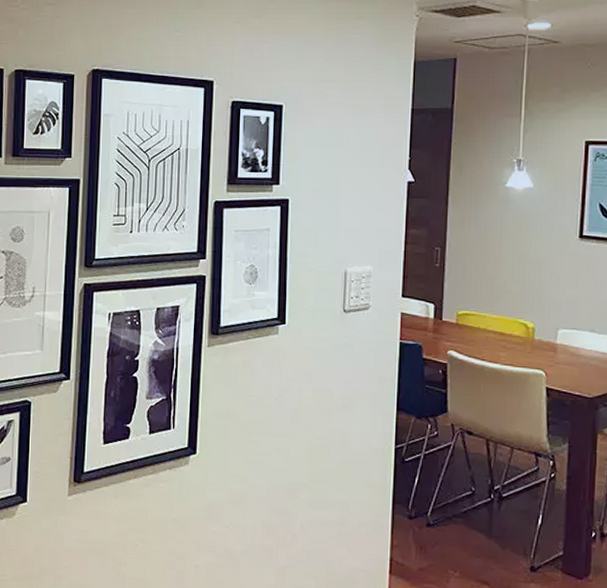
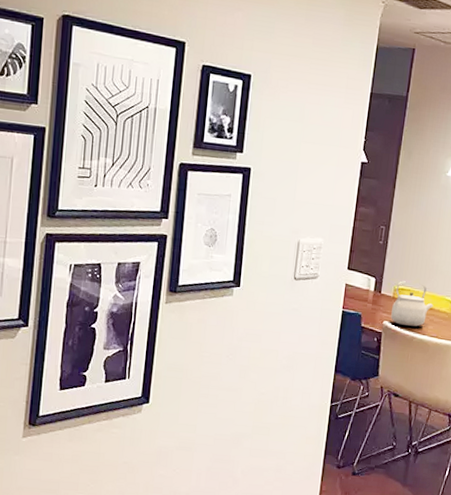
tea kettle: none [456,305,504,354] -> present [391,281,433,327]

